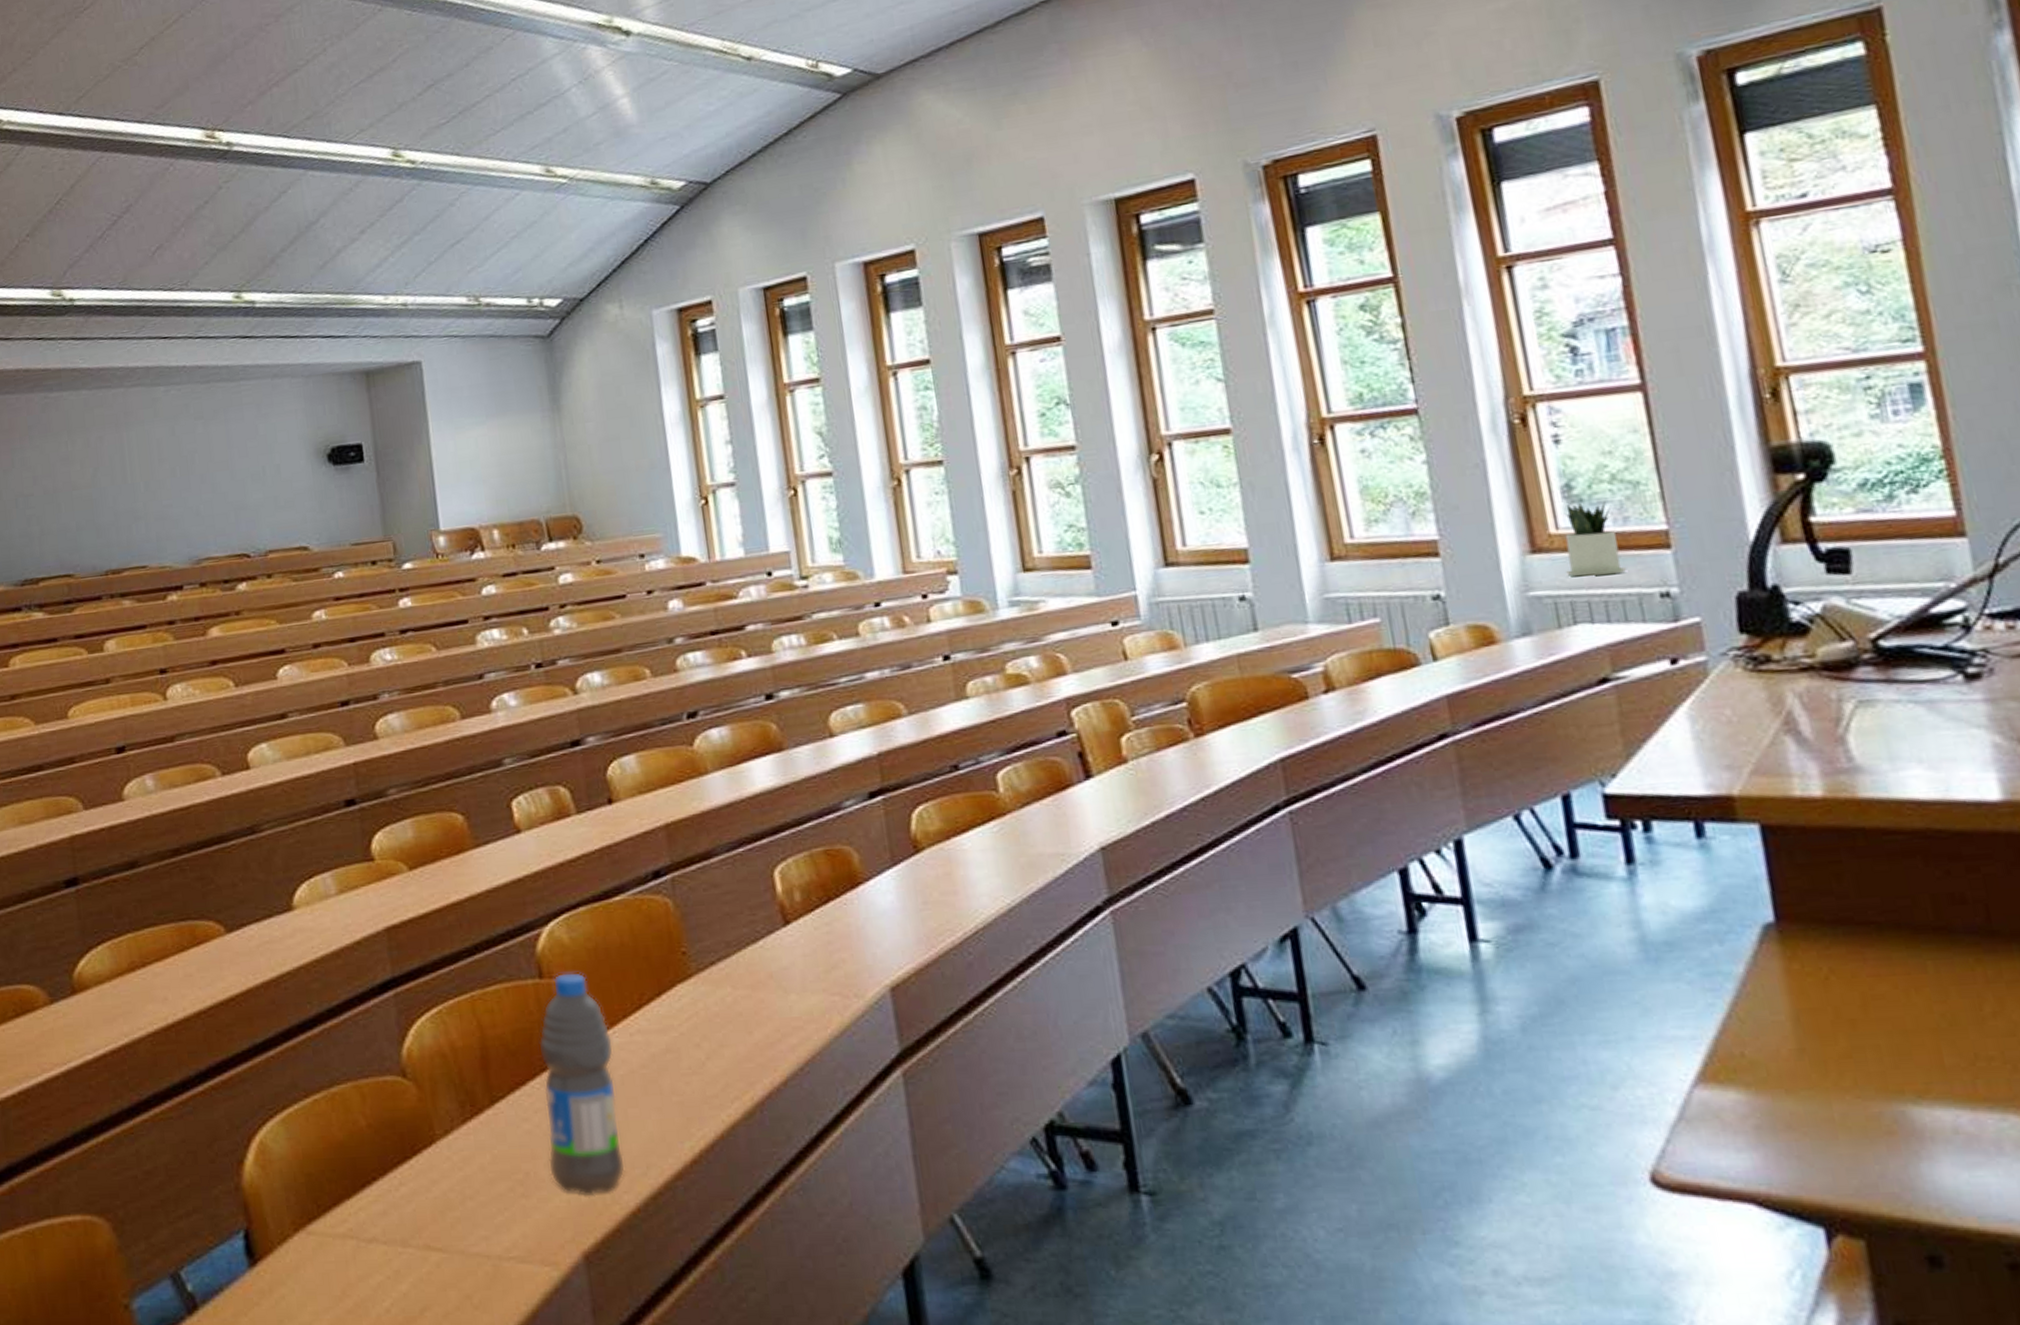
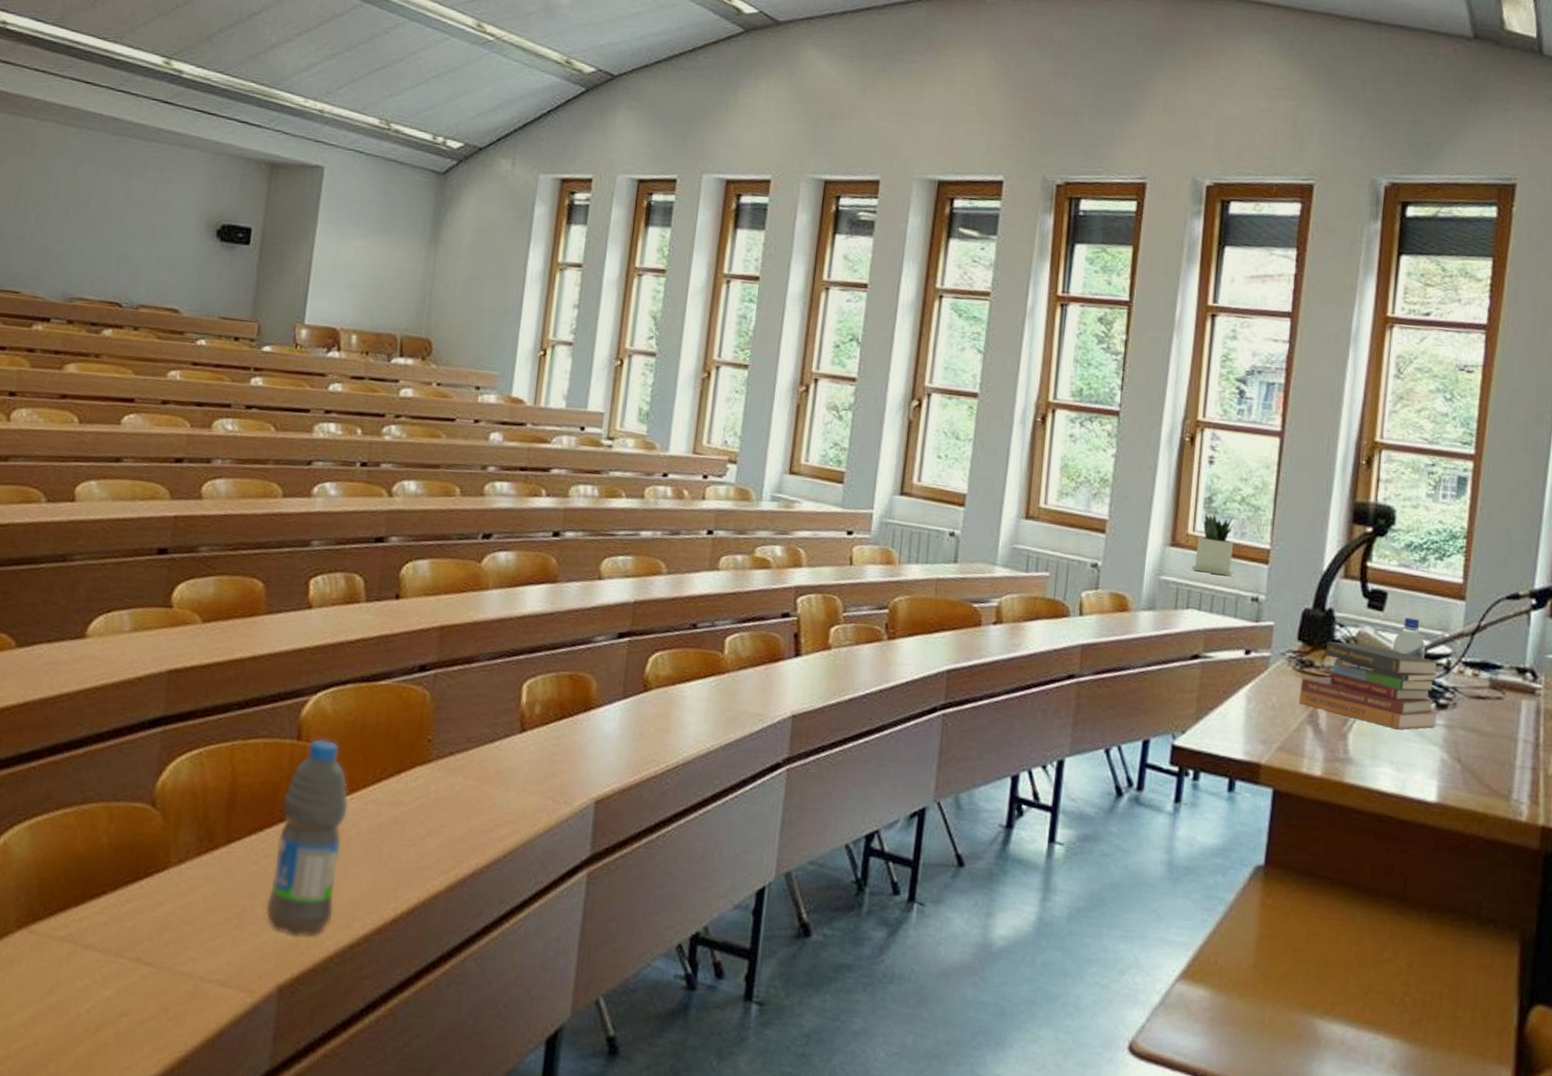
books: none [1759,618,1974,718] -> present [1298,641,1439,730]
bottle: none [1876,573,1929,622] -> present [1392,617,1426,659]

